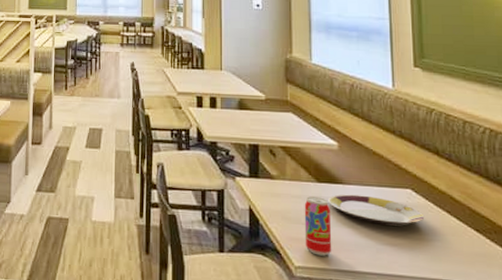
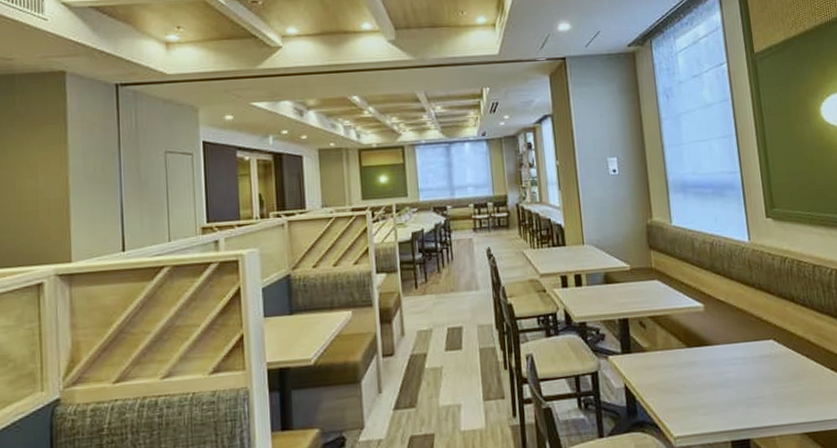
beverage can: present [304,196,332,256] -> none [677,362,707,422]
plate: present [328,194,425,226] -> none [699,352,787,380]

